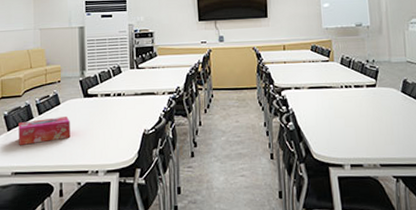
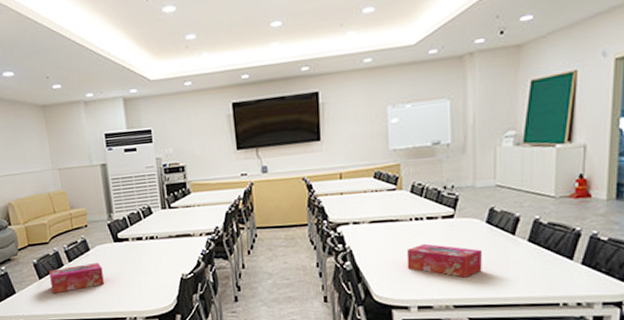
tissue box: none [339,108,401,139] -> present [406,243,482,278]

